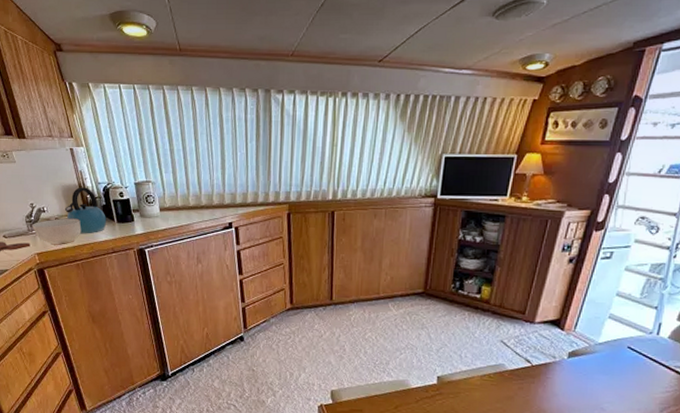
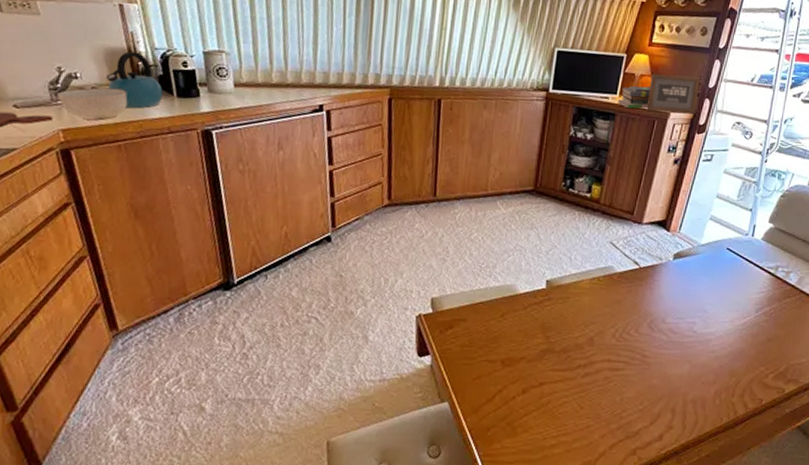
books: none [508,186,544,210] -> present [618,86,651,109]
picture frame: none [539,172,598,212] -> present [646,73,700,115]

